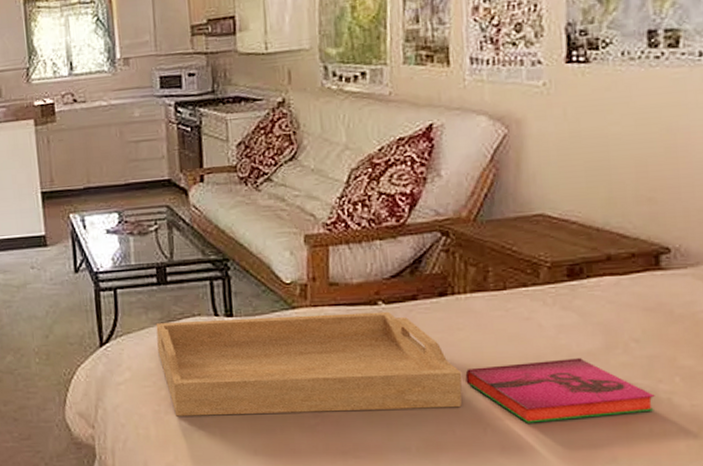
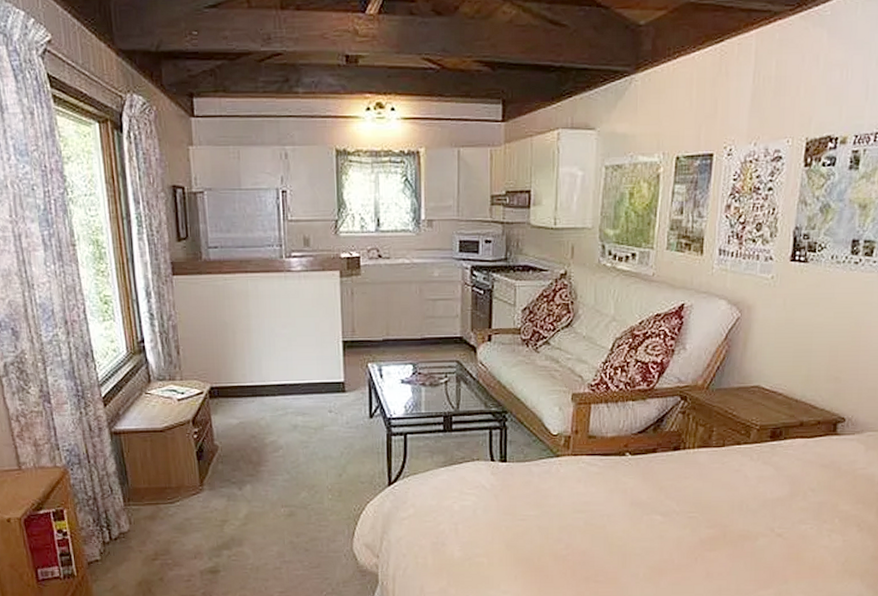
serving tray: present [156,311,462,417] -> none [439,461,684,548]
hardback book: present [465,358,655,423] -> none [686,503,820,554]

